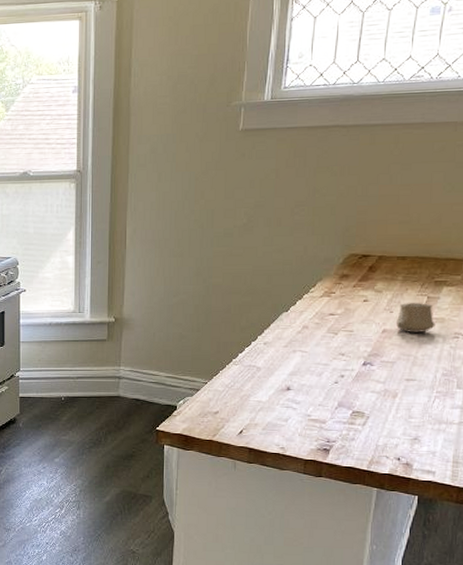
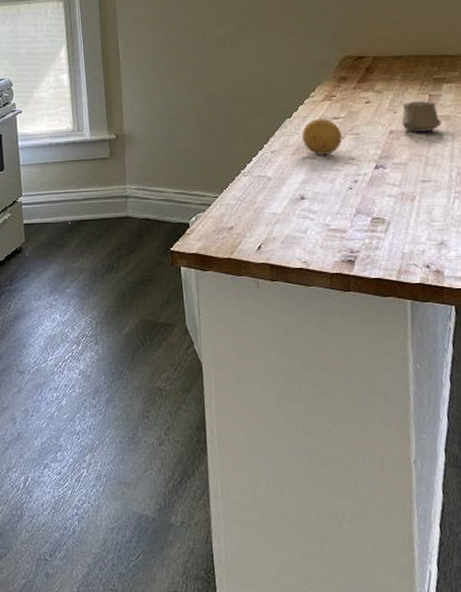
fruit: none [296,314,335,349] -> present [301,119,342,155]

